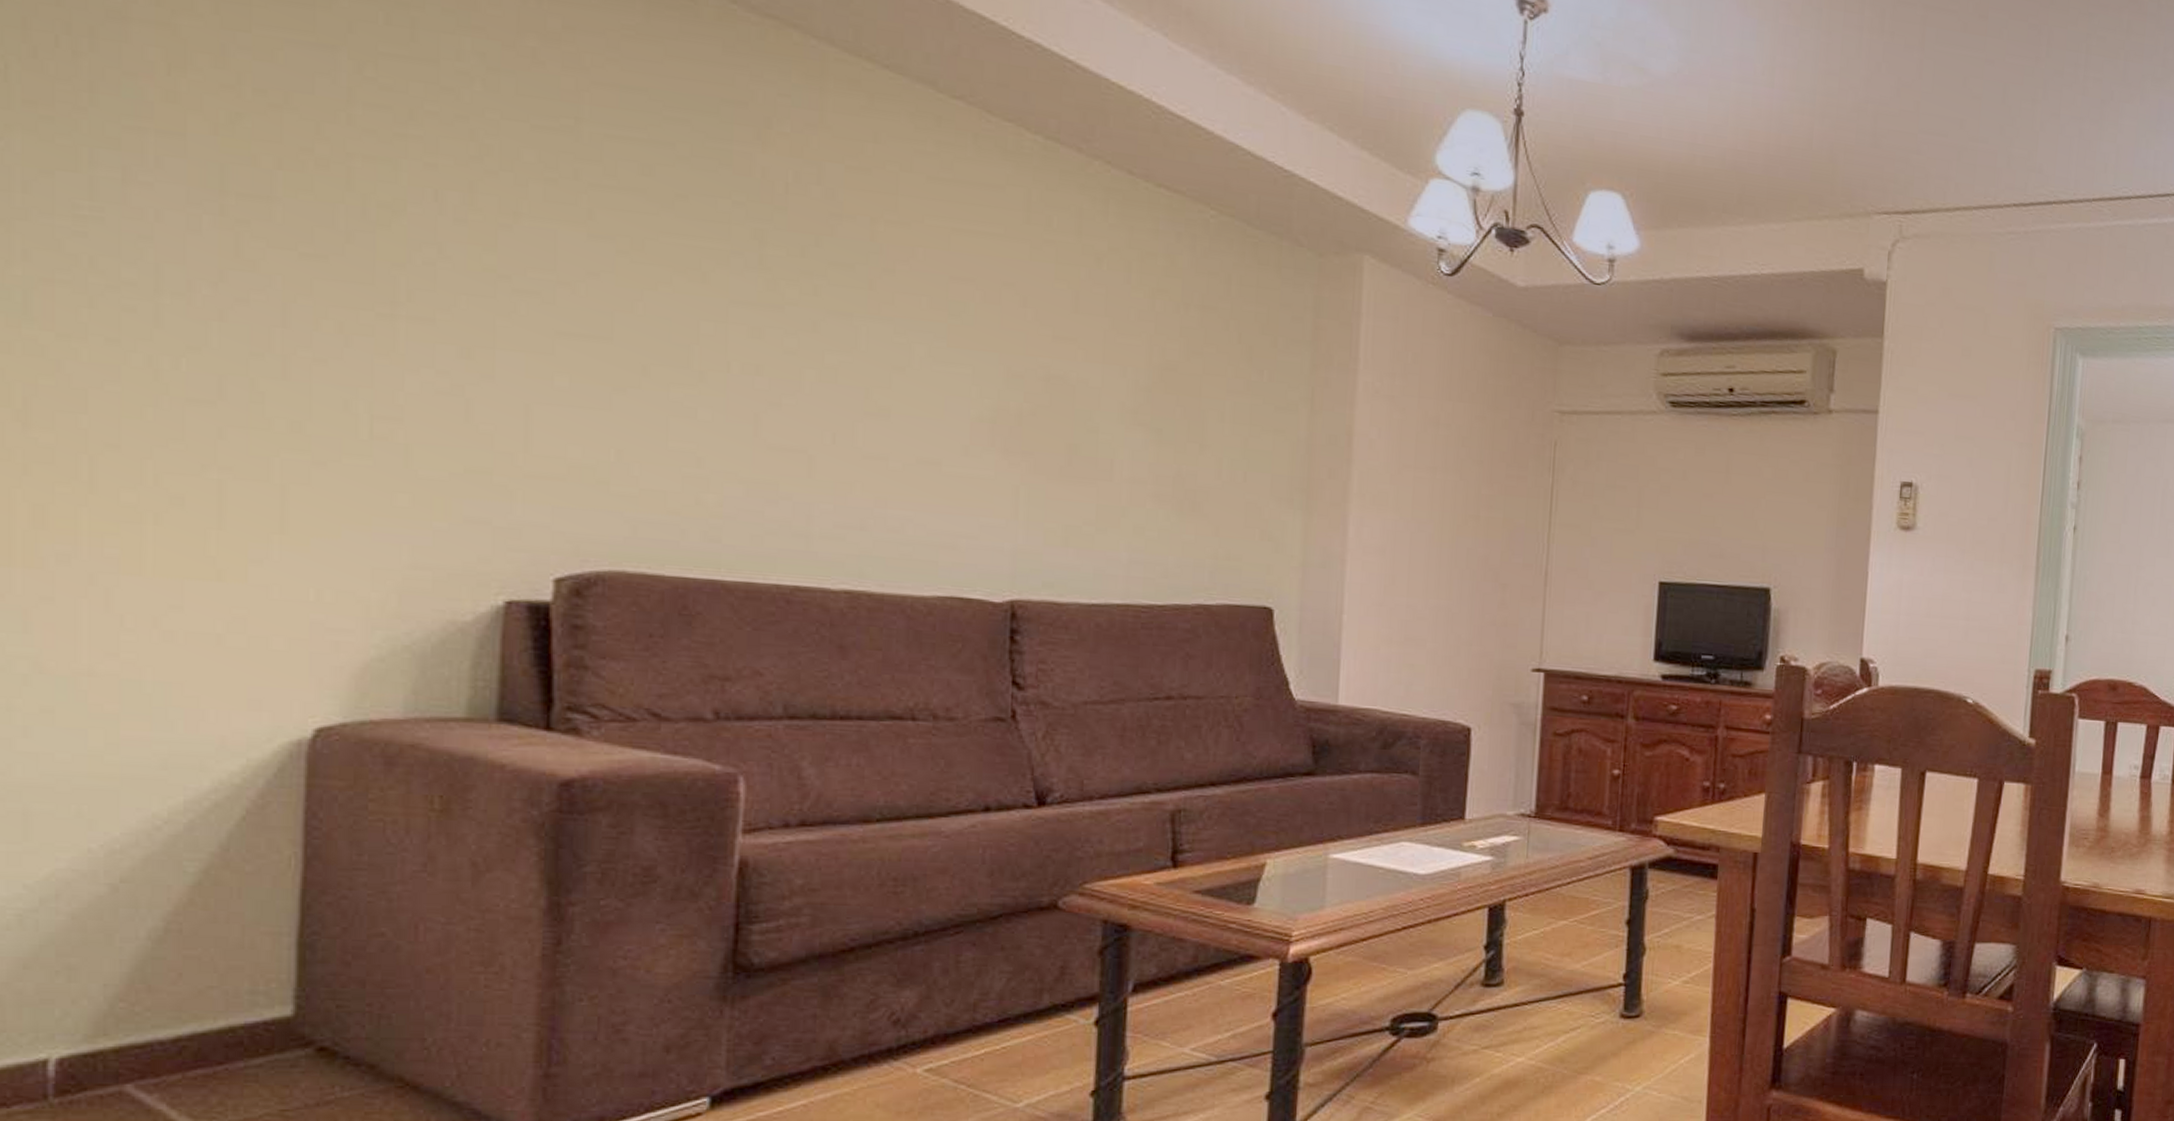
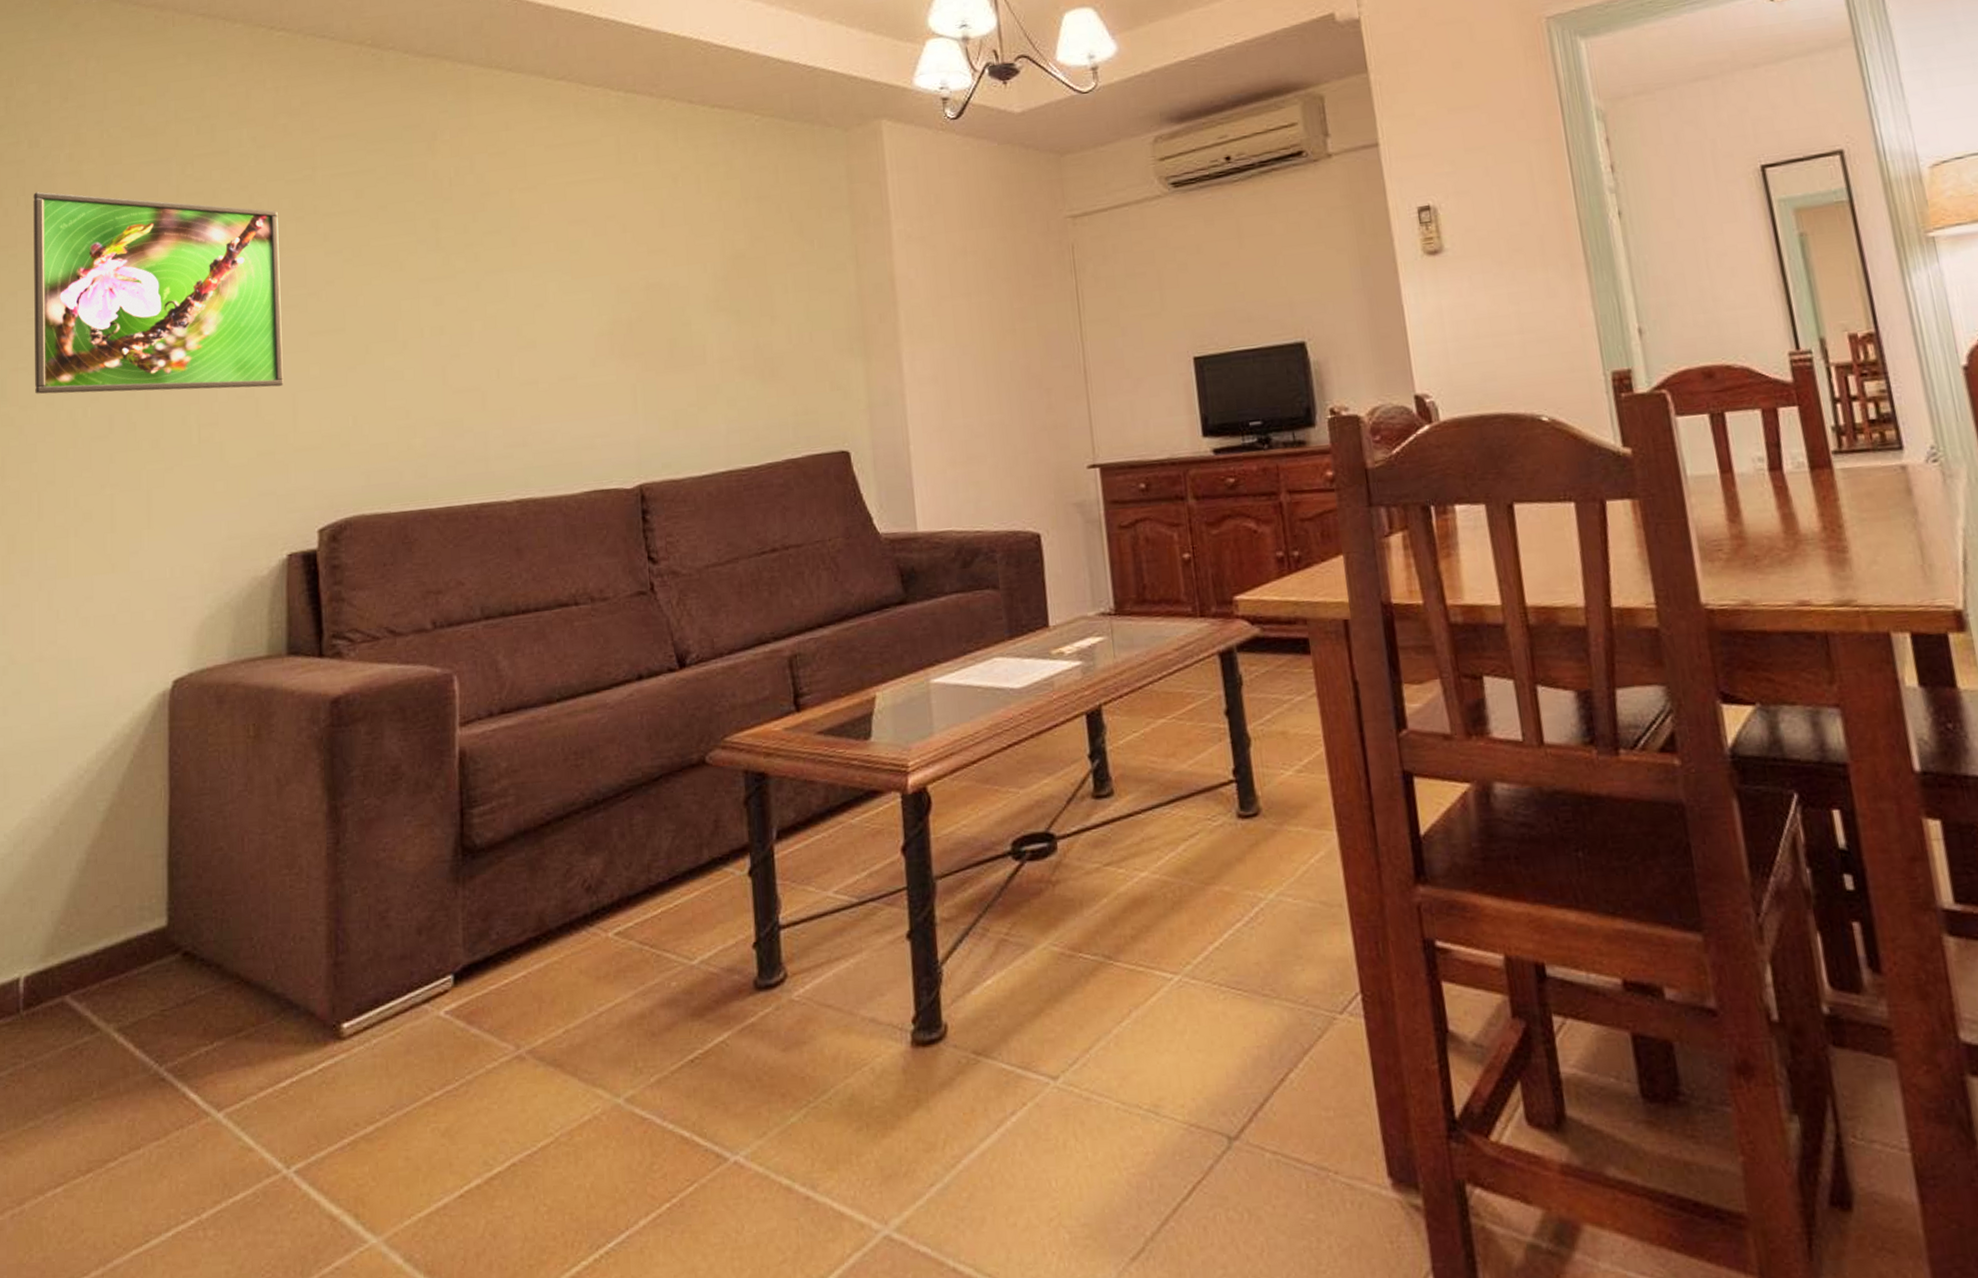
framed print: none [86,35,516,391] -> present [33,192,284,394]

